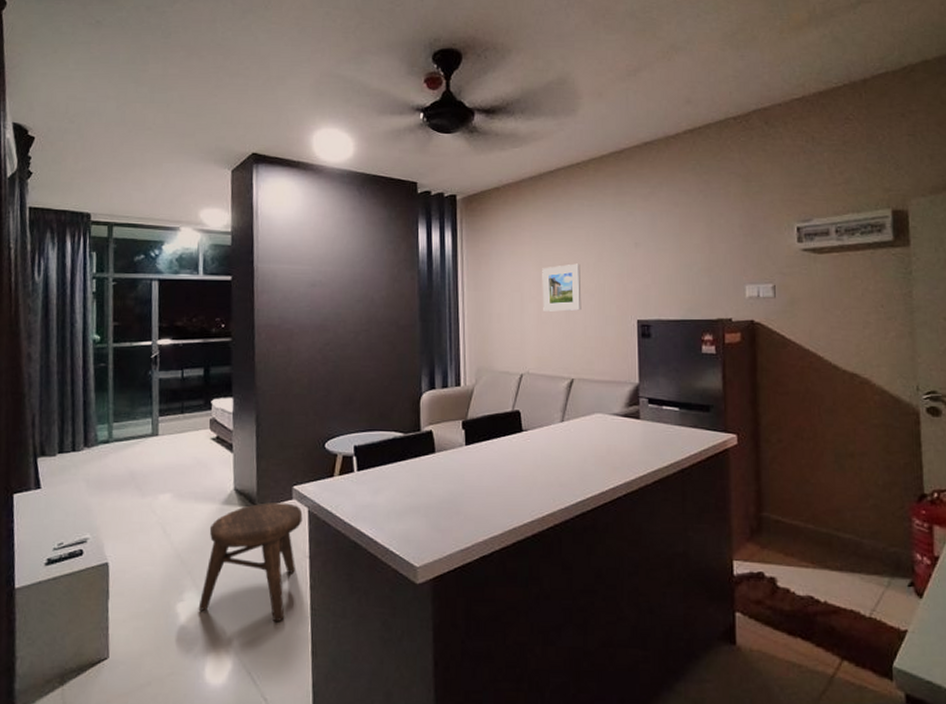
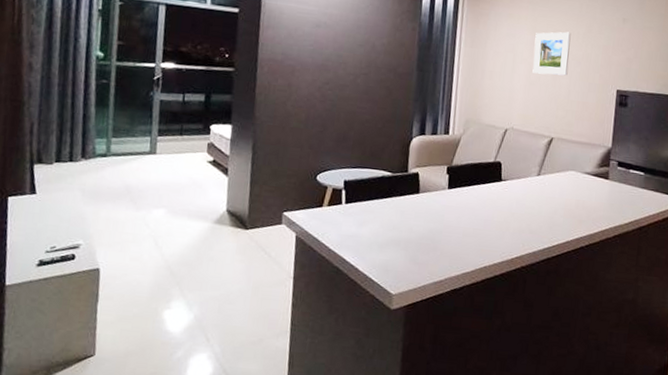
stool: present [198,503,303,623] -> none [184,225,291,334]

